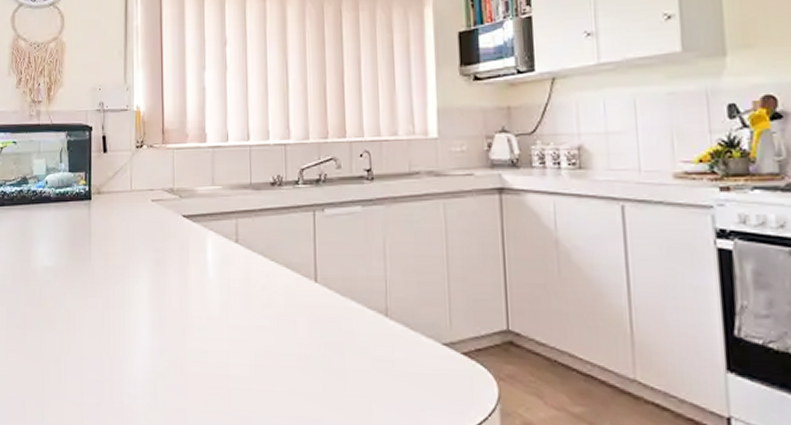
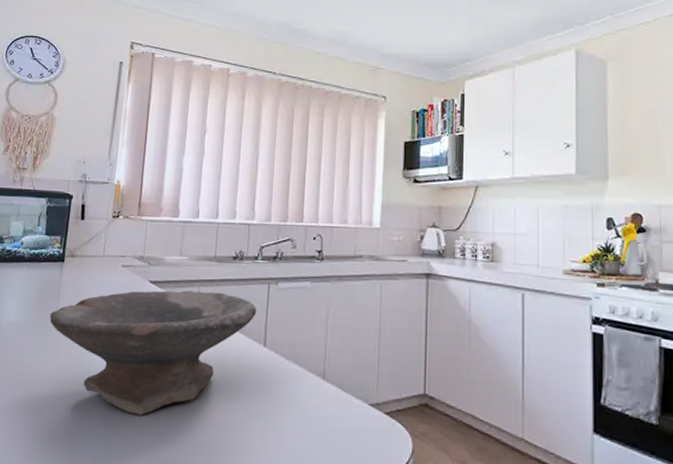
bowl: none [84,223,303,362] -> present [49,290,257,415]

